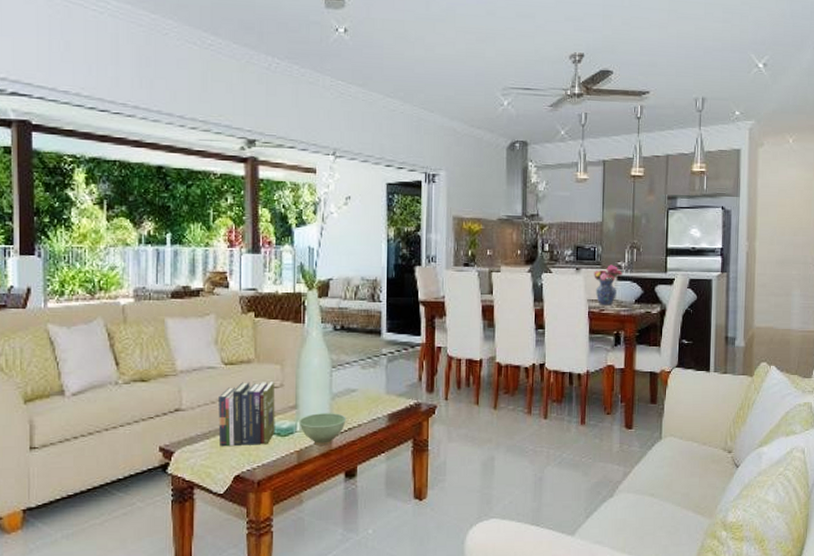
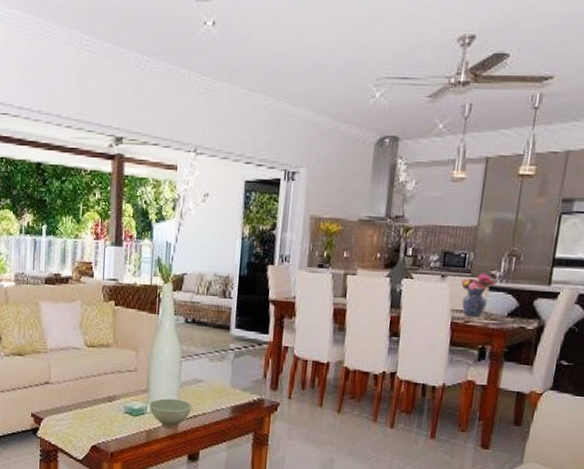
books: present [218,382,275,446] -> none [80,364,130,422]

